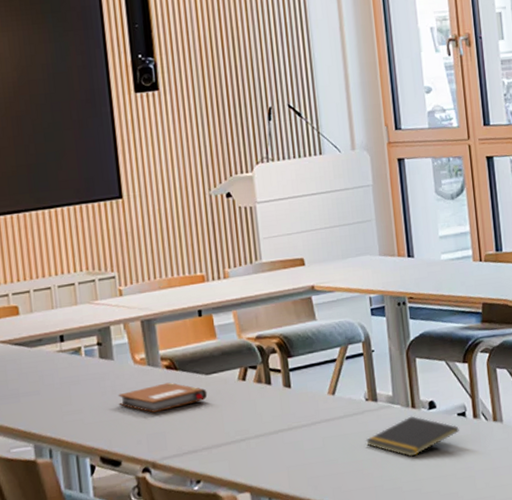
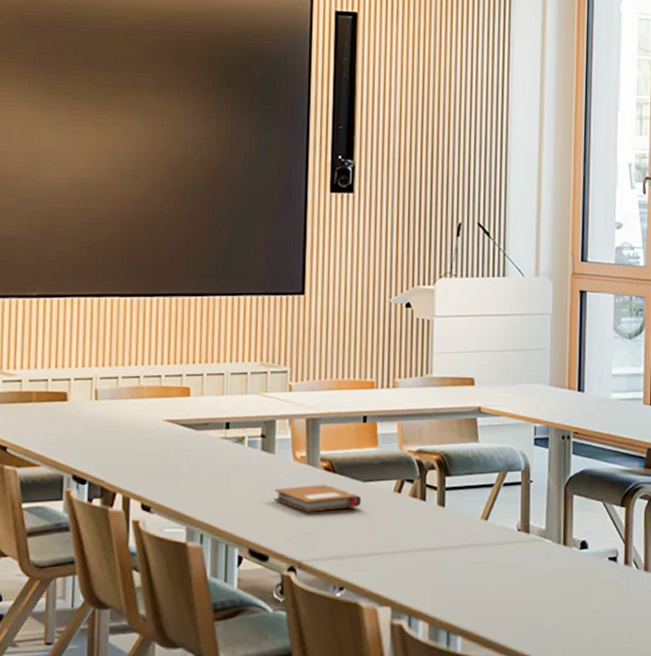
notepad: present [366,416,459,457] -> none [513,553,608,595]

